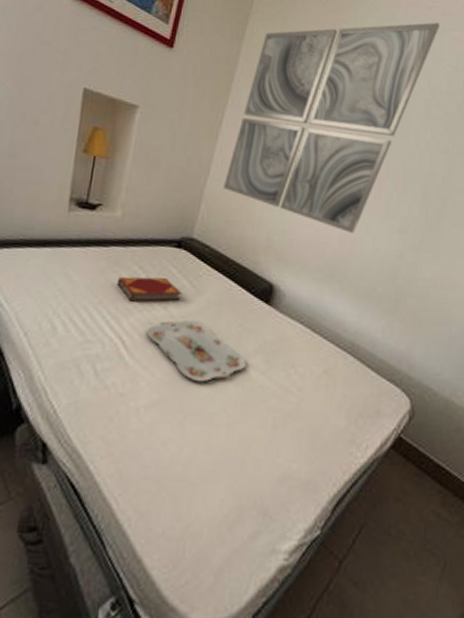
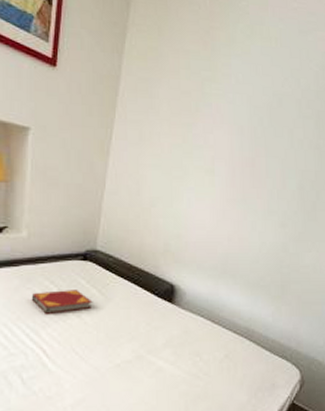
serving tray: present [147,319,246,383] -> none [65,324,156,379]
wall art: present [224,22,440,233] -> none [120,24,305,231]

